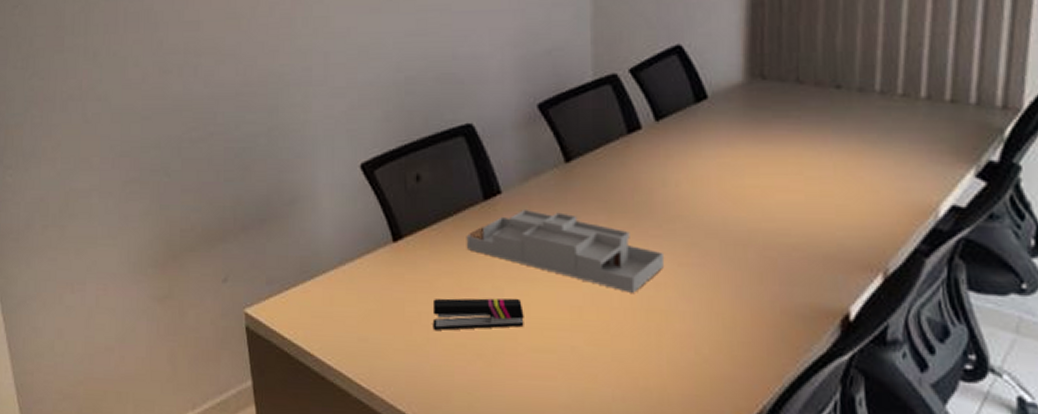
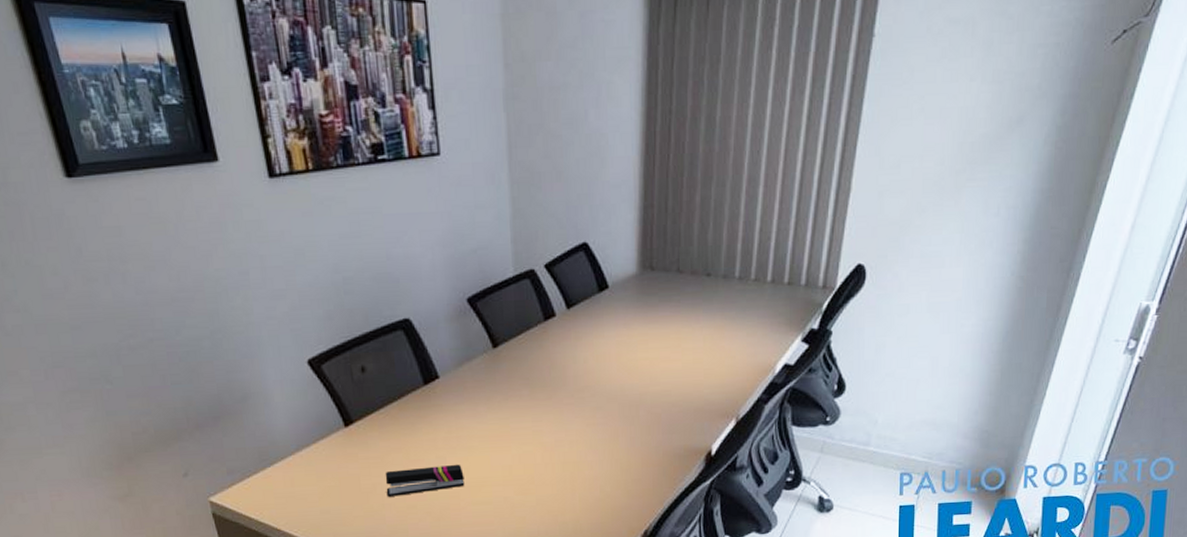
desk organizer: present [466,210,665,293] -> none [410,390,576,451]

